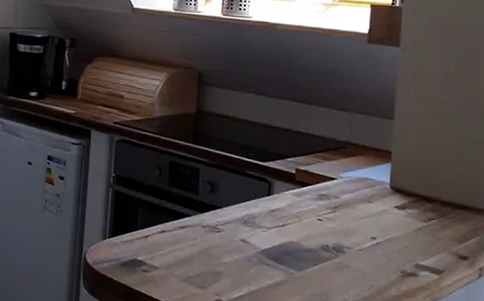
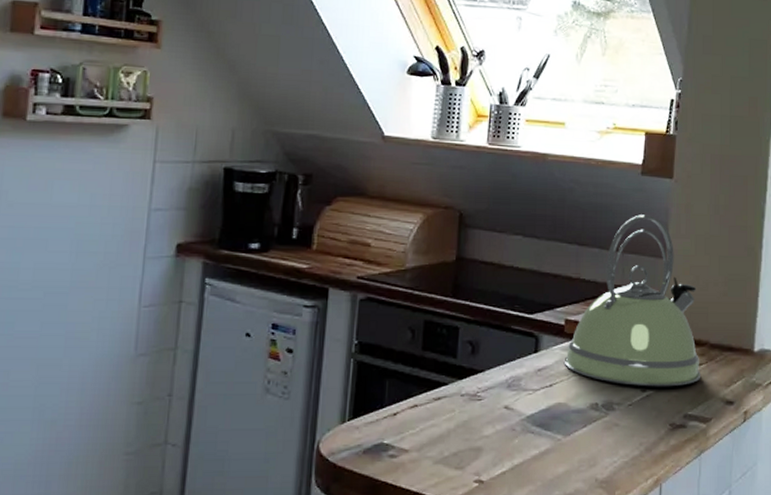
kettle: none [295,79,432,238] -> present [564,214,700,387]

